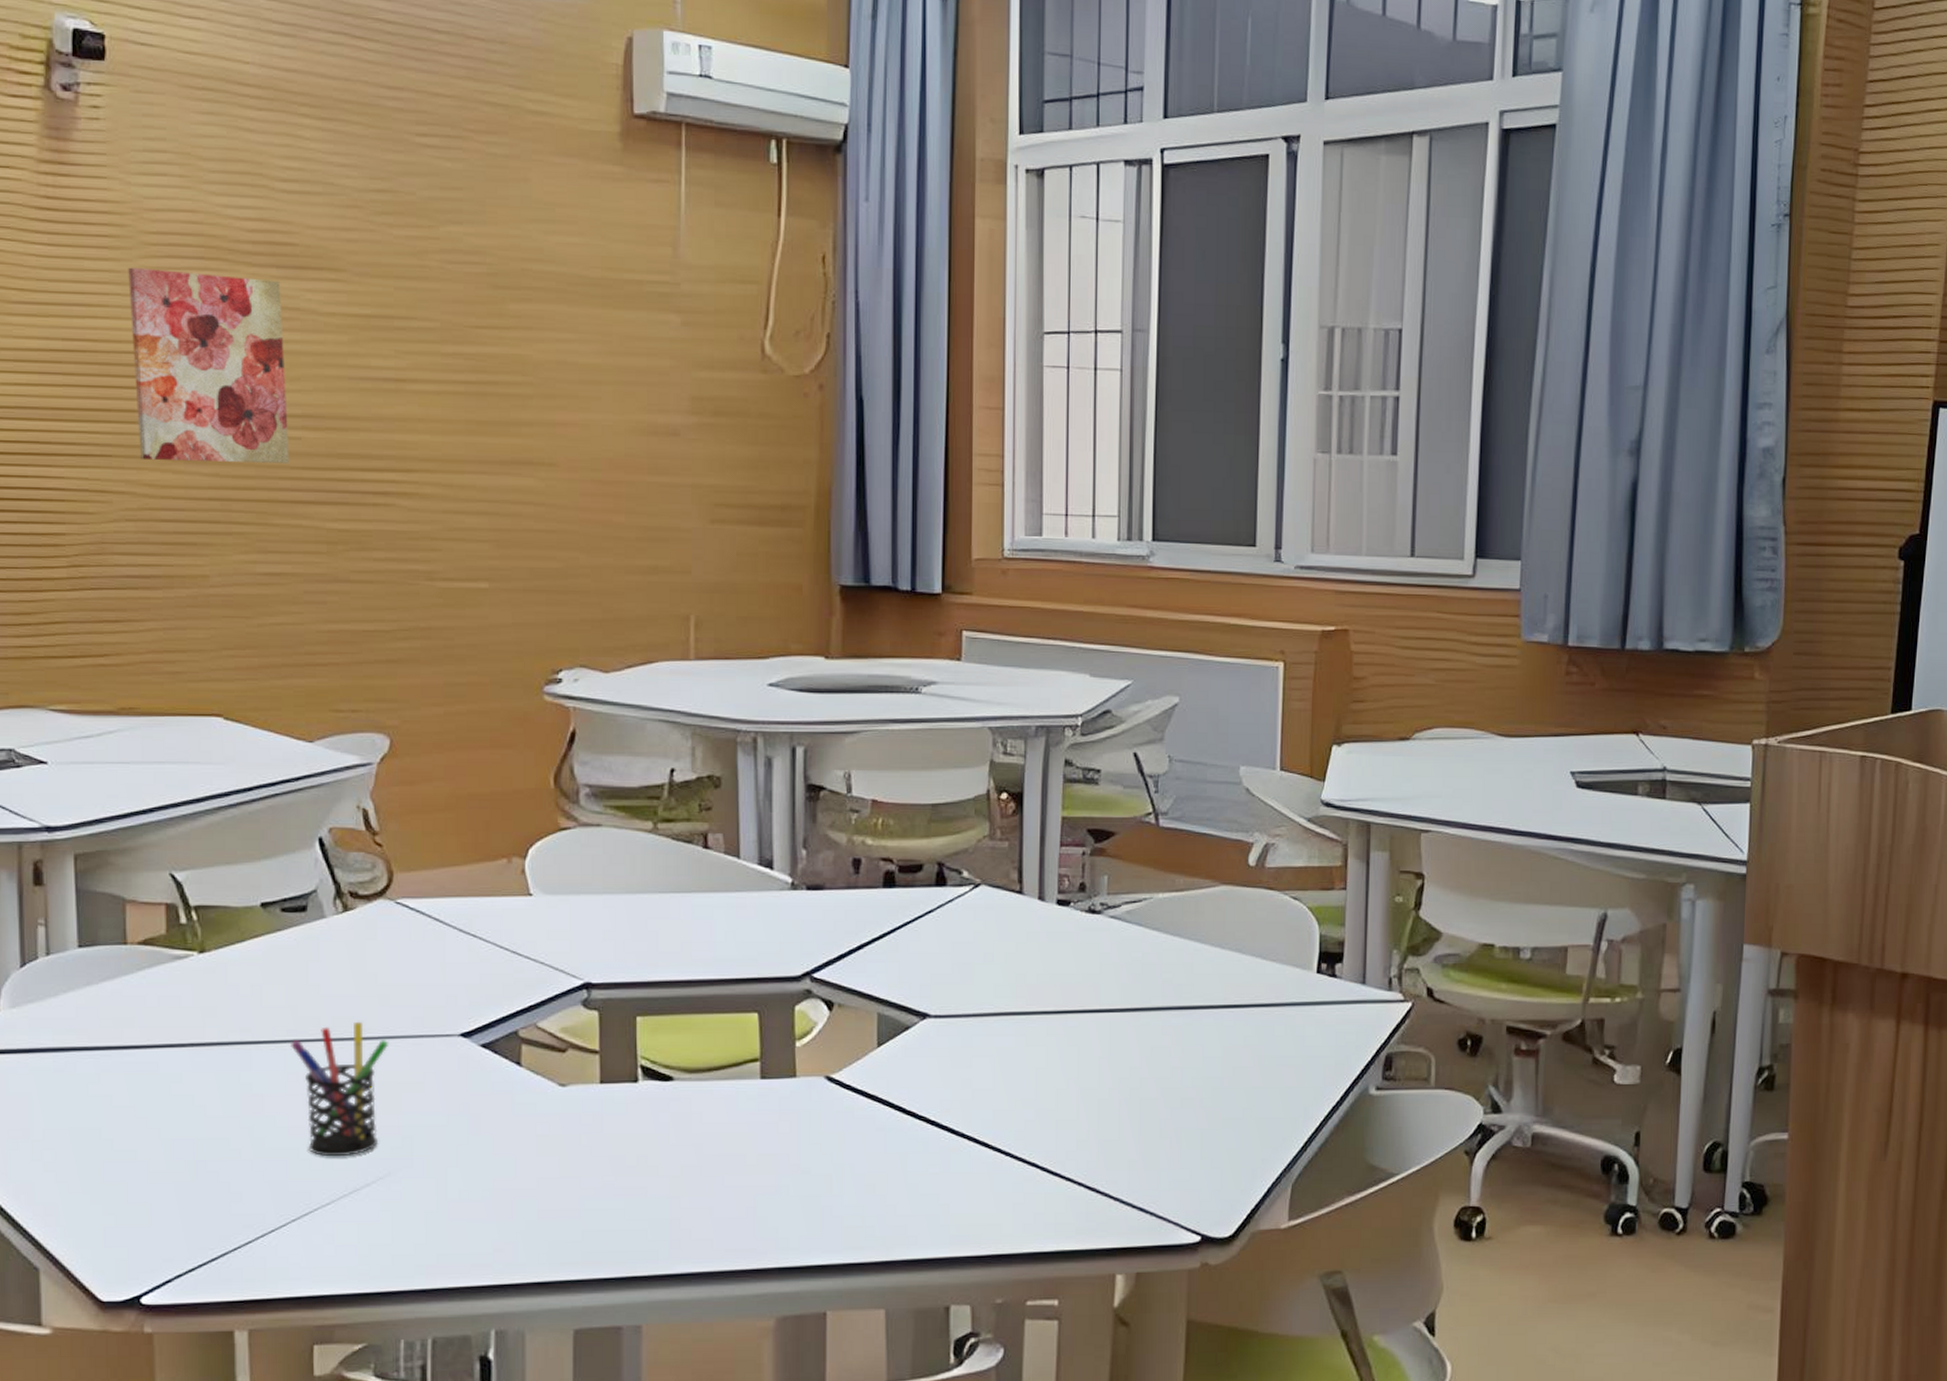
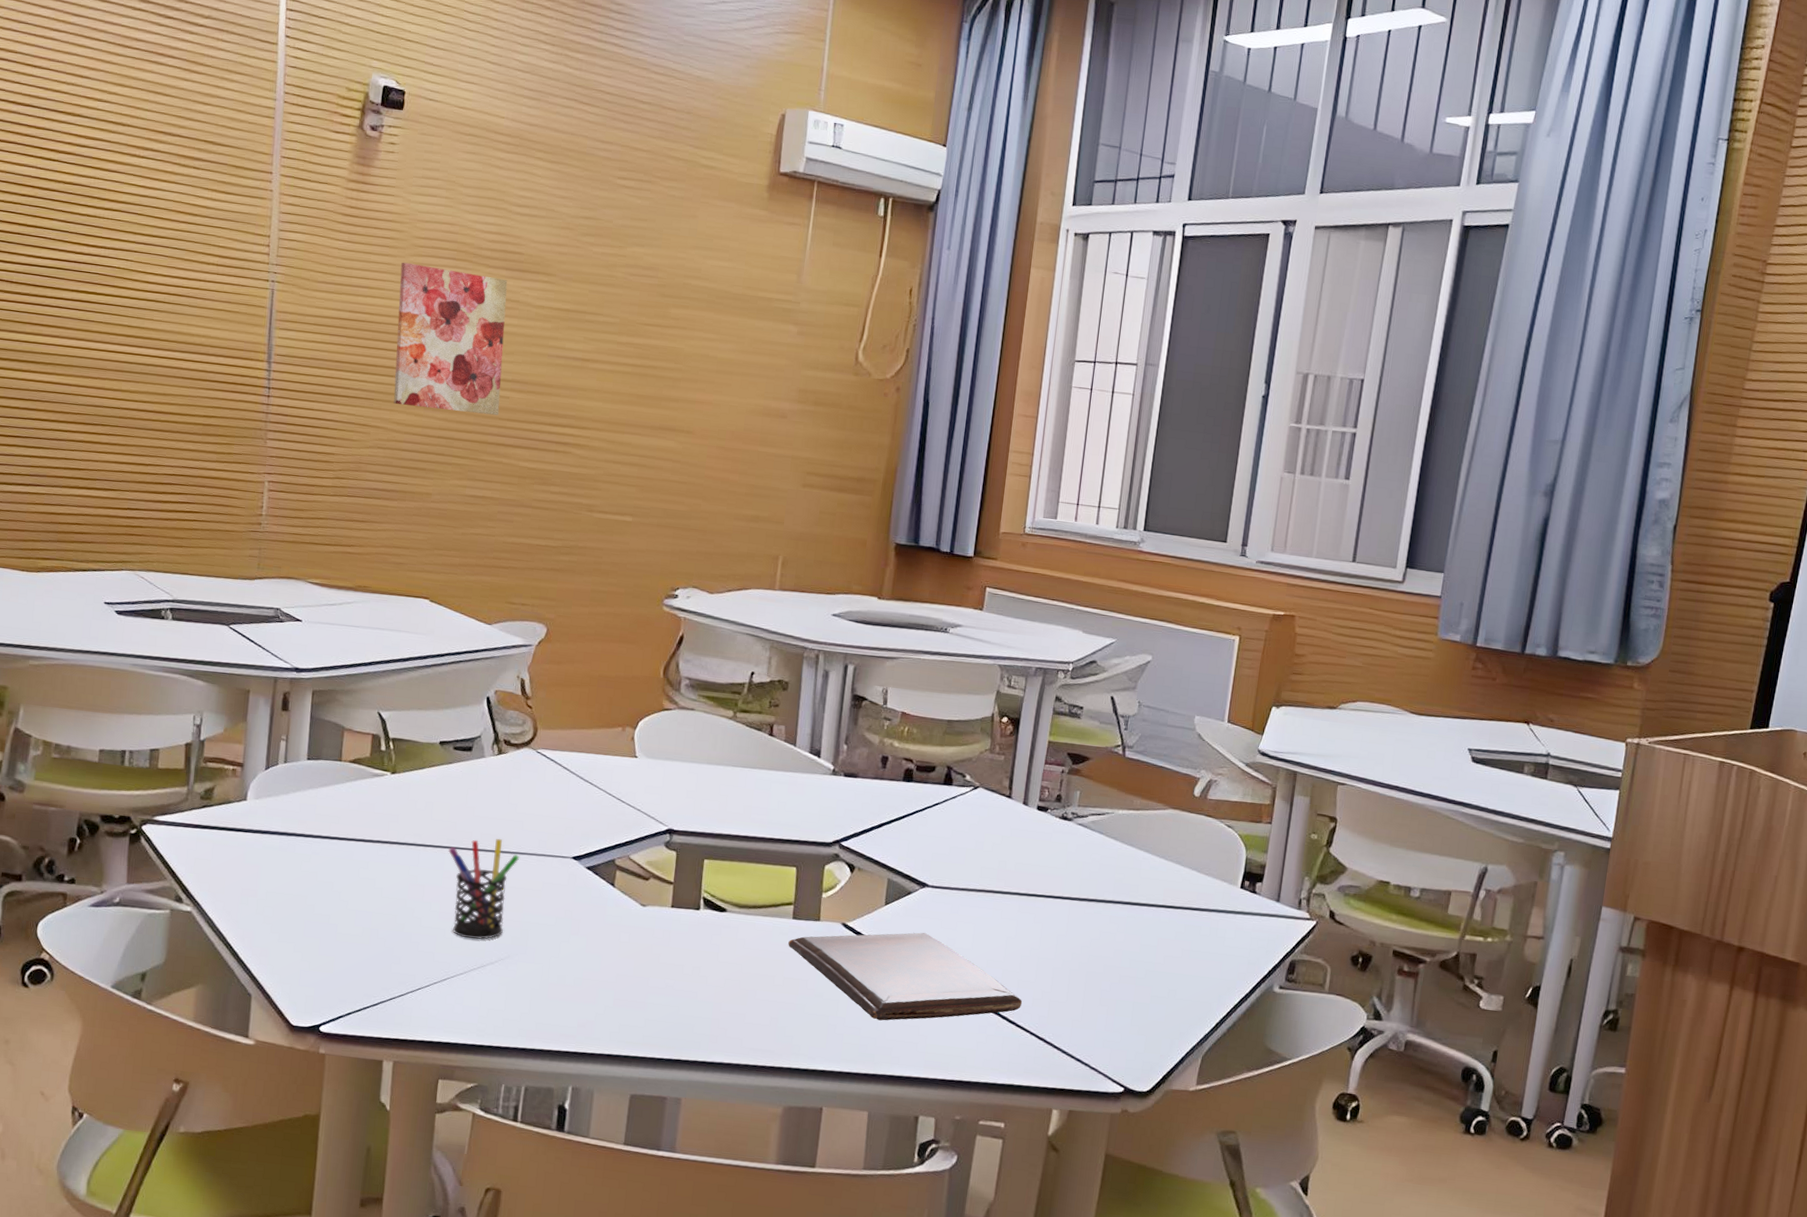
book: none [758,1076,1065,1193] -> present [788,932,1023,1021]

